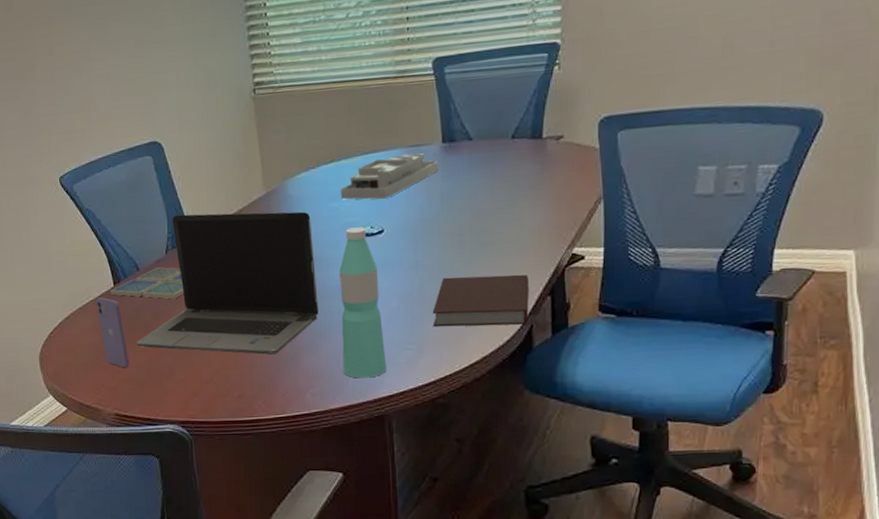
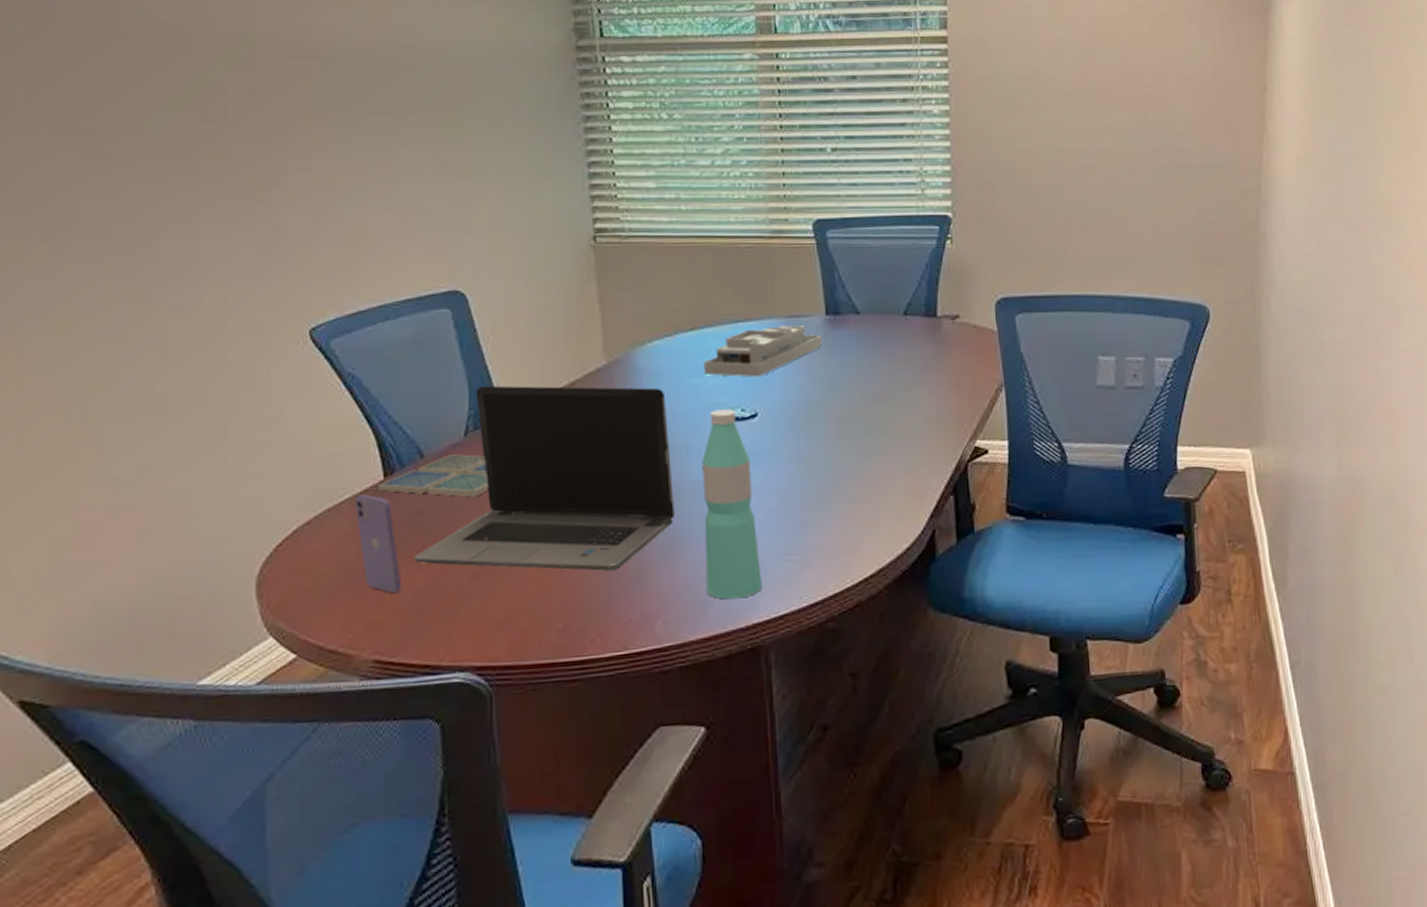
notebook: present [432,274,530,327] -> none [818,470,930,533]

